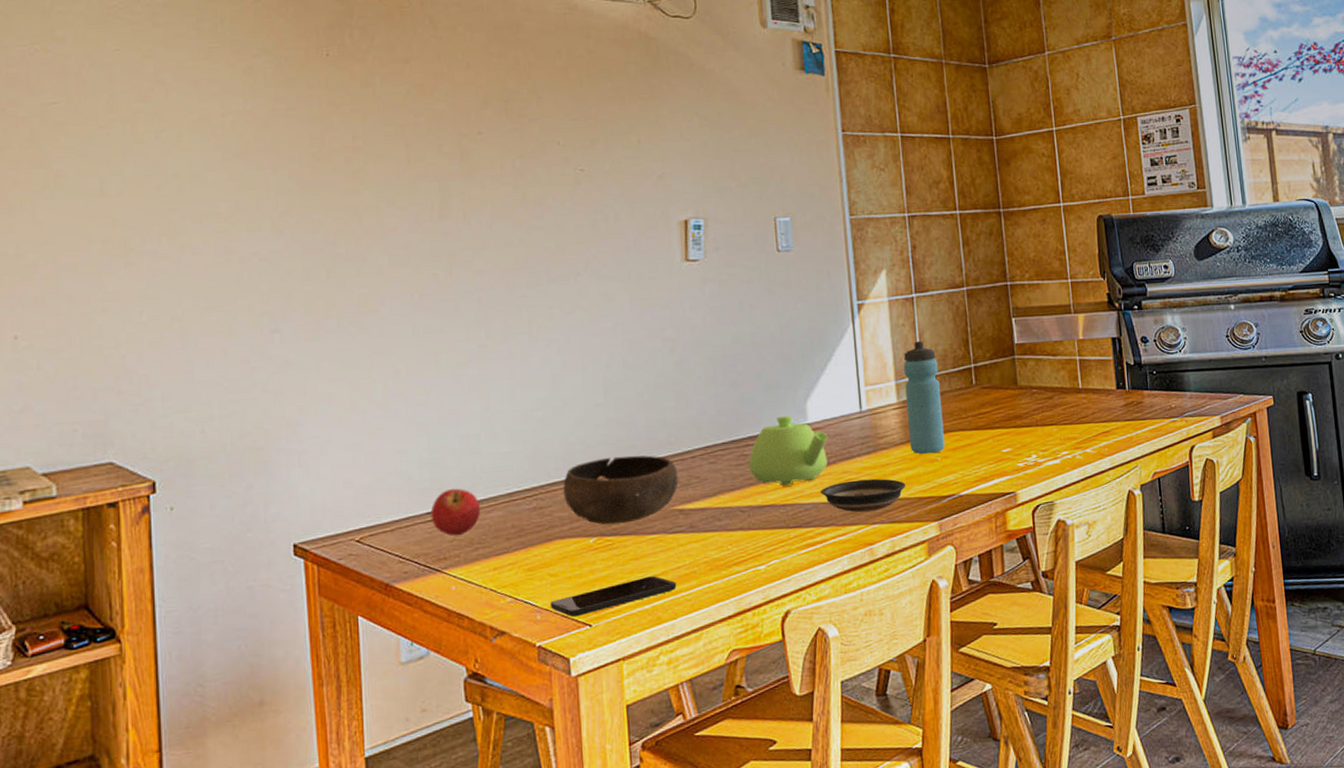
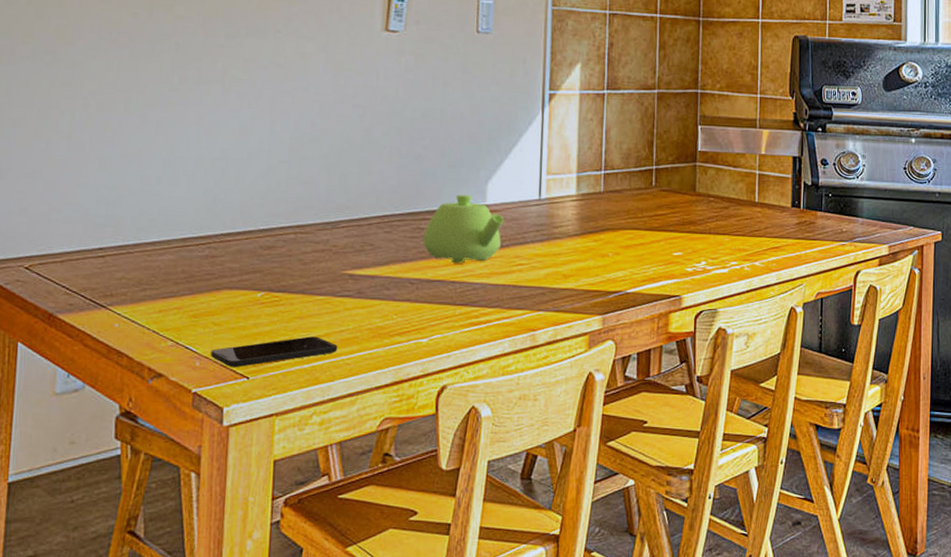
fruit: present [430,488,480,536] -> none [102,227,153,275]
bowl: present [563,455,678,525] -> none [237,214,353,282]
saucer: present [821,478,906,513] -> none [491,265,575,298]
water bottle: present [903,341,945,455] -> none [584,137,621,249]

